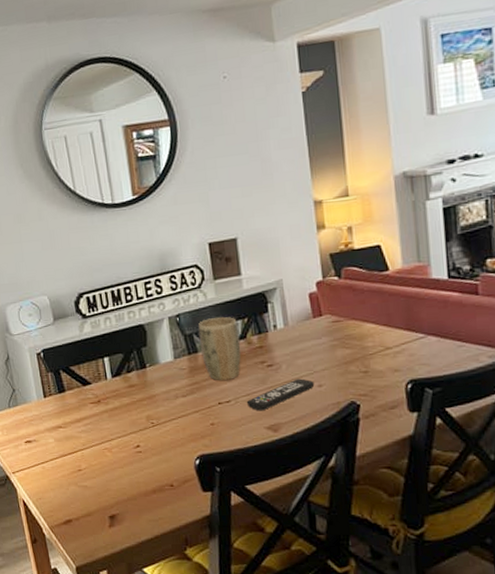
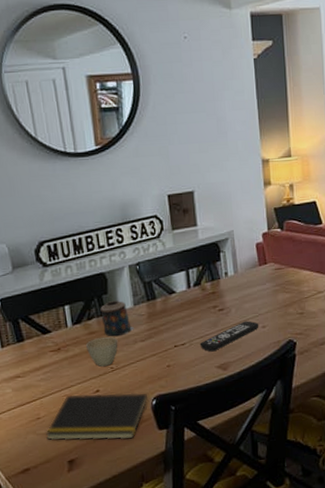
notepad: none [86,448,192,499] -> present [45,393,149,441]
cup: none [126,391,159,421] -> present [86,337,118,367]
candle: none [139,354,175,391] -> present [100,301,134,337]
plant pot: present [198,317,241,381] -> none [156,265,196,326]

